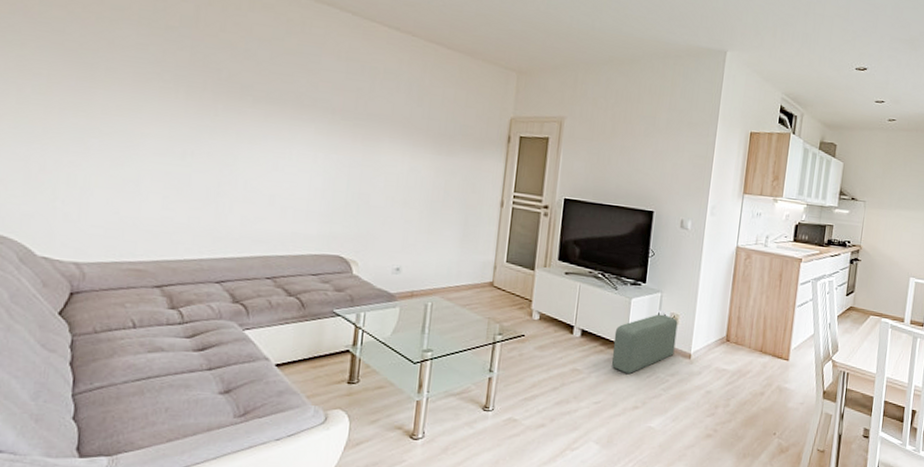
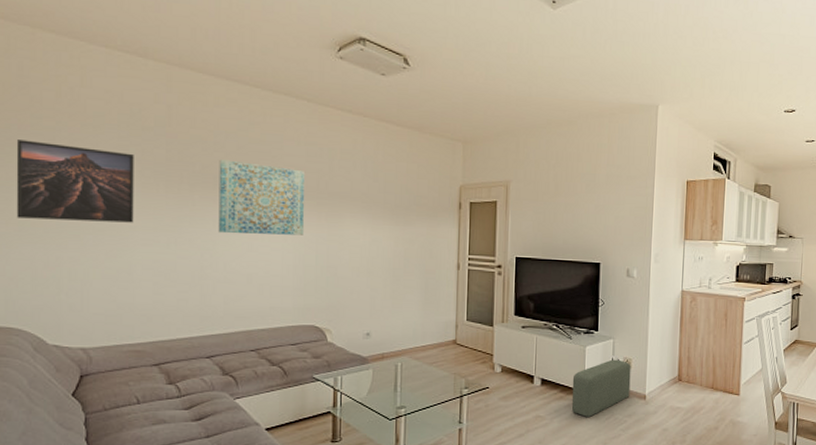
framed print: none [12,27,154,129] -> present [16,140,134,223]
wall art: none [241,68,344,158] -> present [218,159,306,235]

